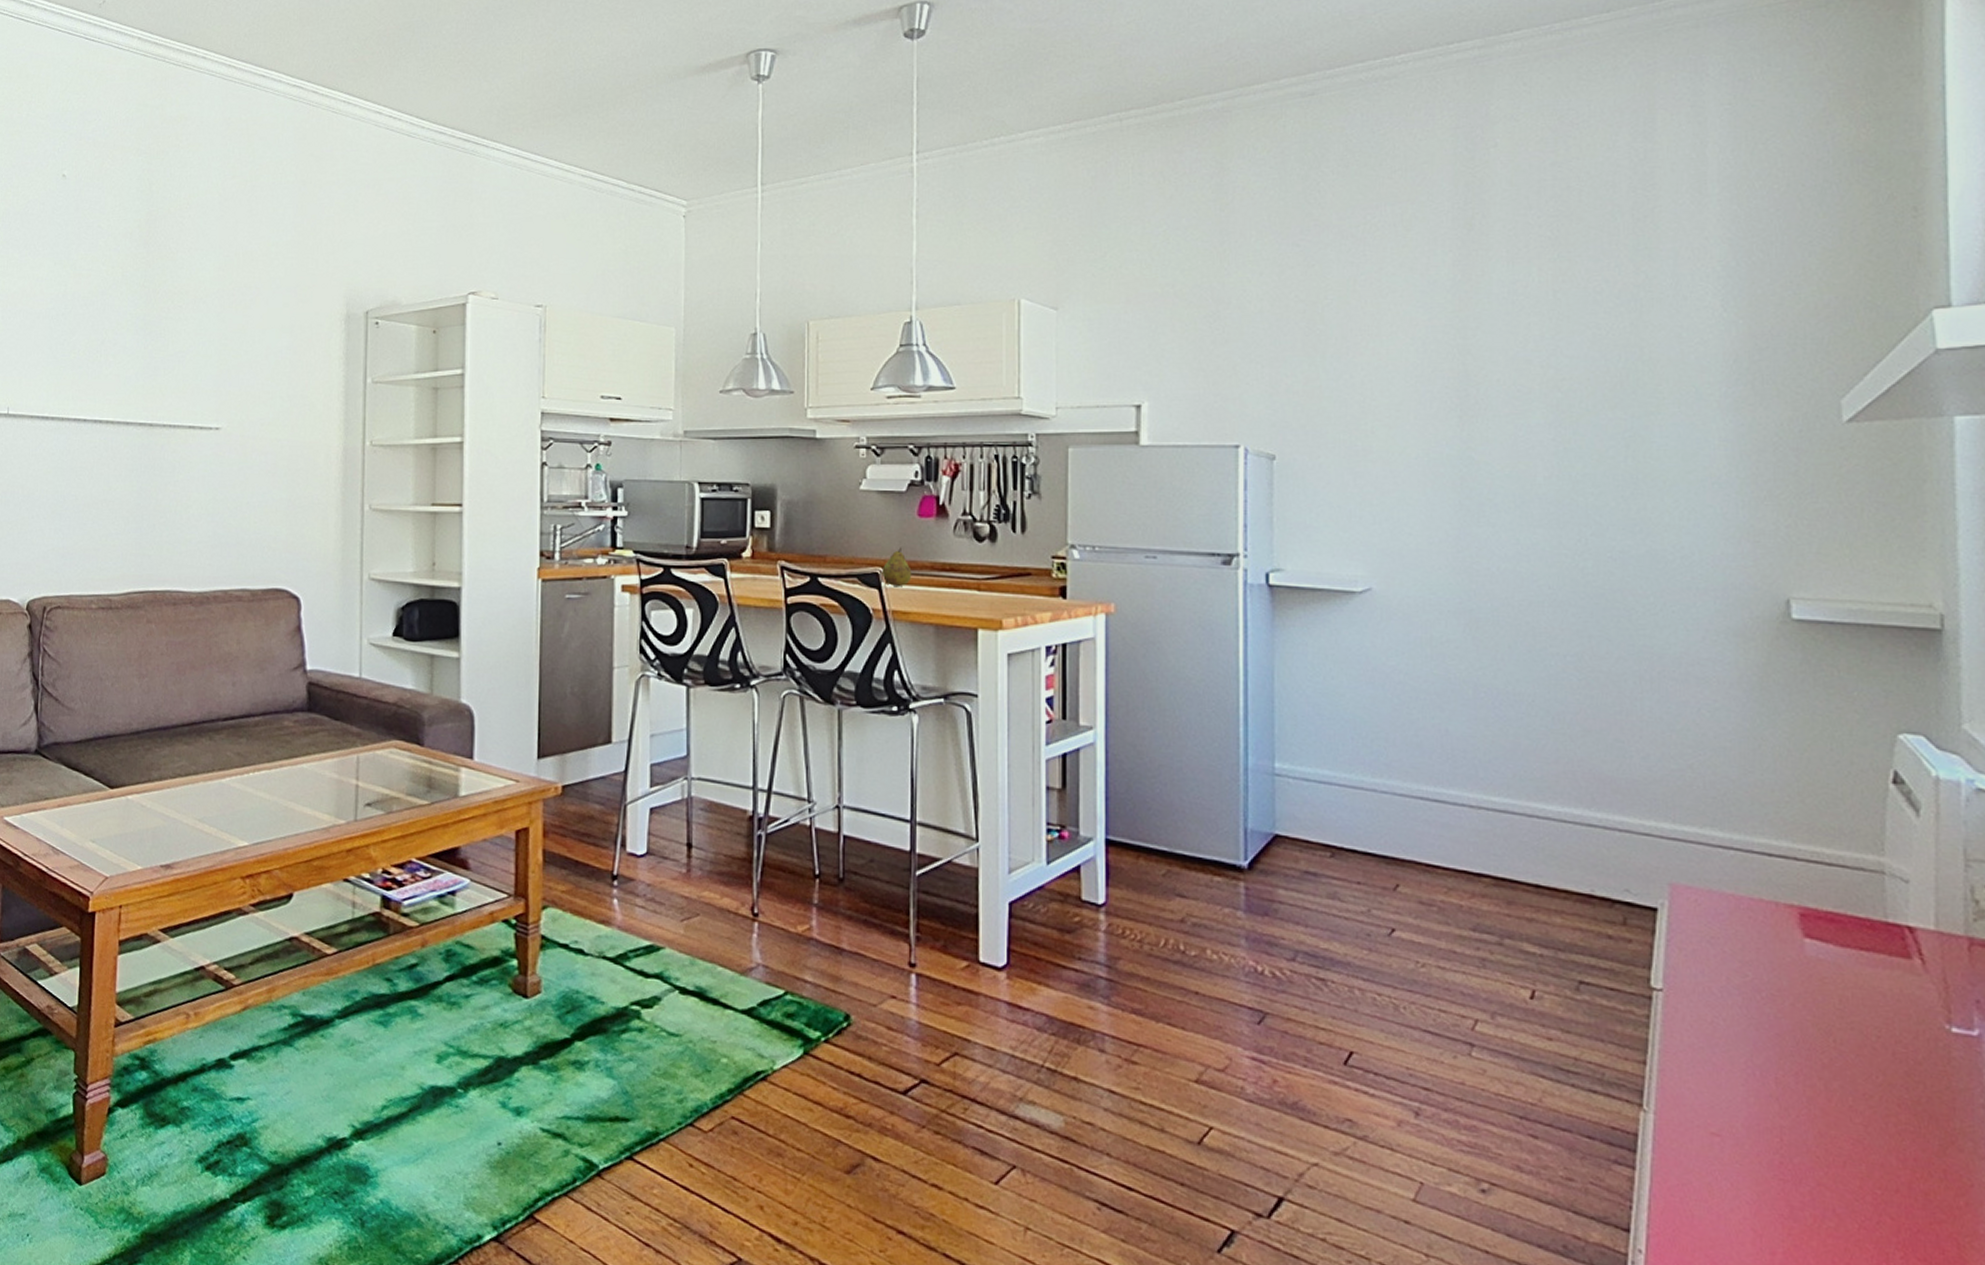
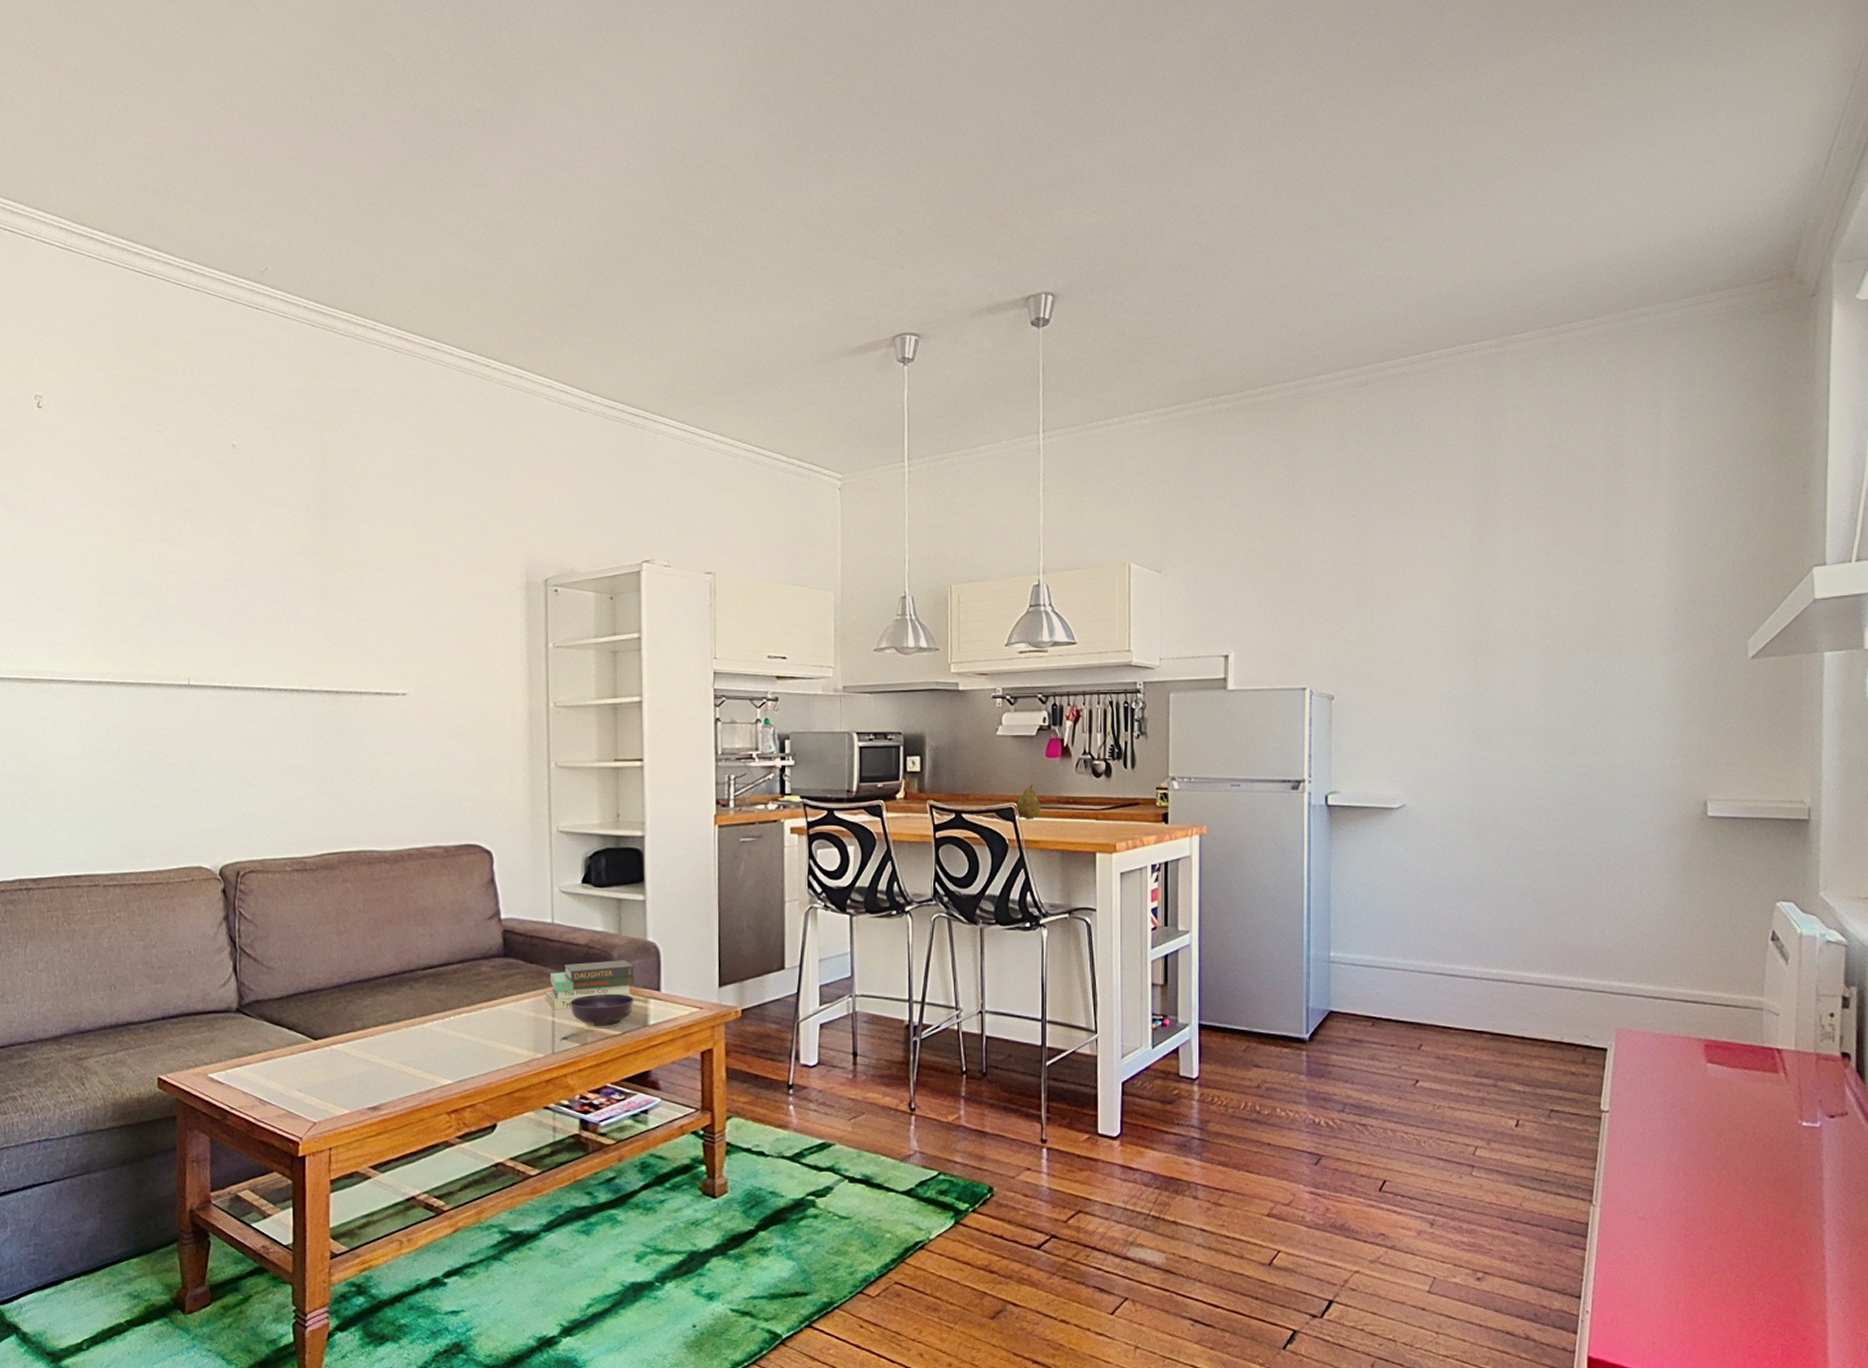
books: none [349,722,446,774] -> present [544,960,635,1010]
bowl: none [374,758,444,797] -> present [569,993,634,1029]

